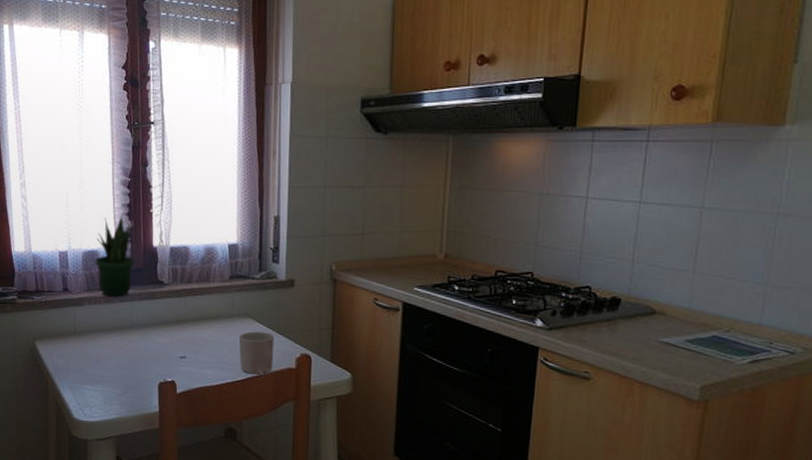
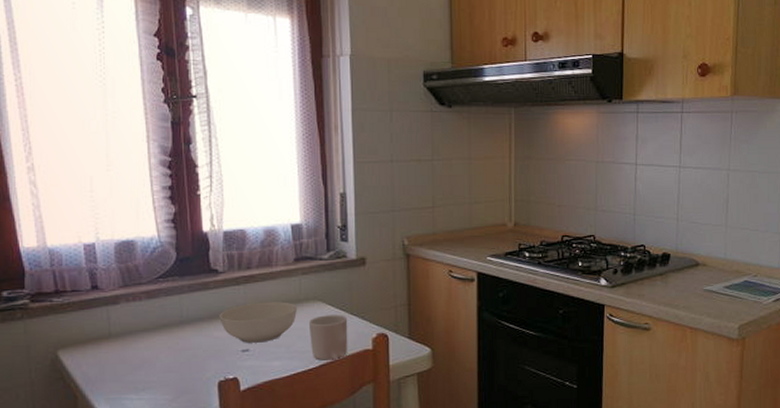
planter: present [95,215,134,296] -> none [131,199,181,290]
bowl: none [163,314,230,352] -> present [219,301,298,343]

